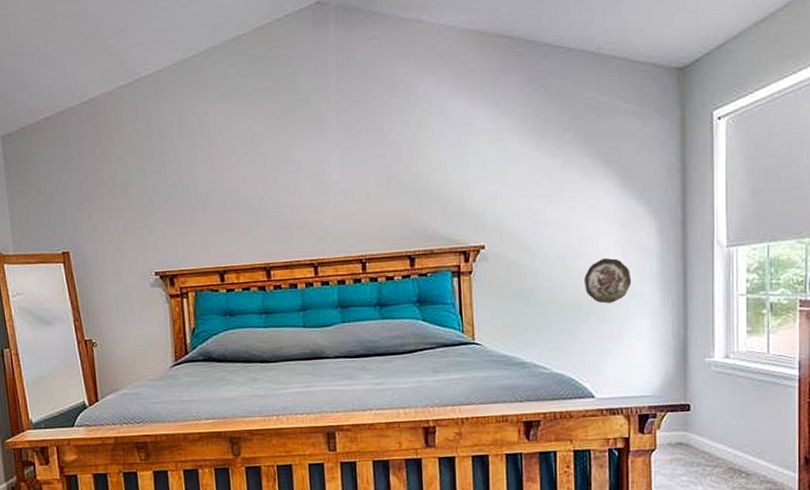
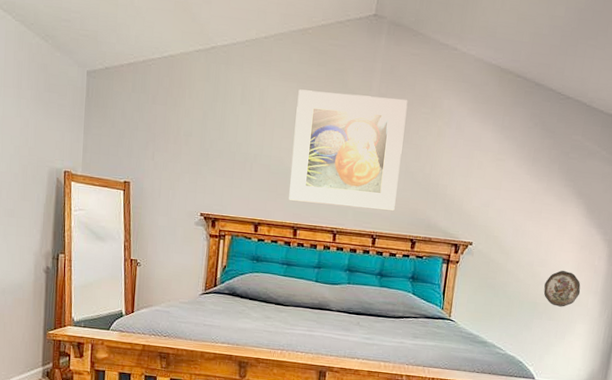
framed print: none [243,92,382,239] -> present [289,89,408,212]

